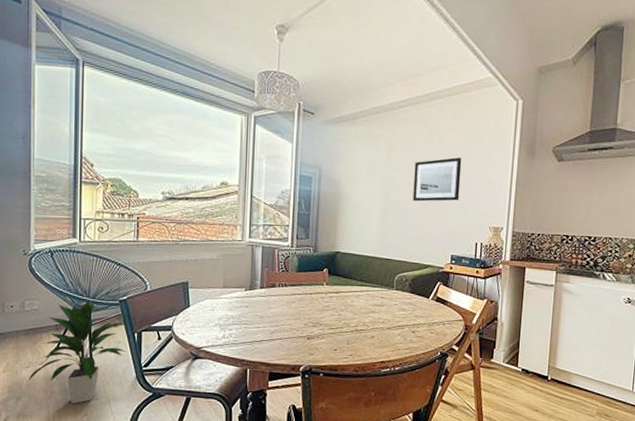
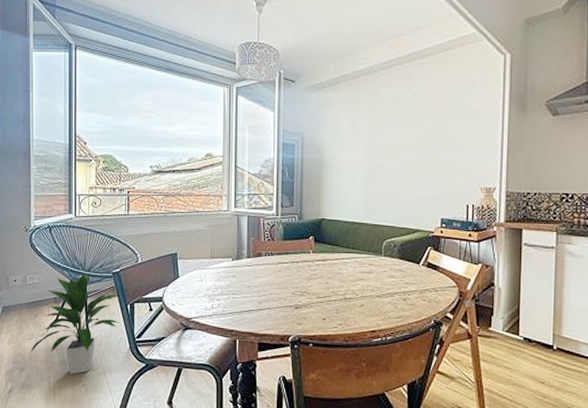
wall art: present [413,157,462,202] -> none [398,117,448,164]

